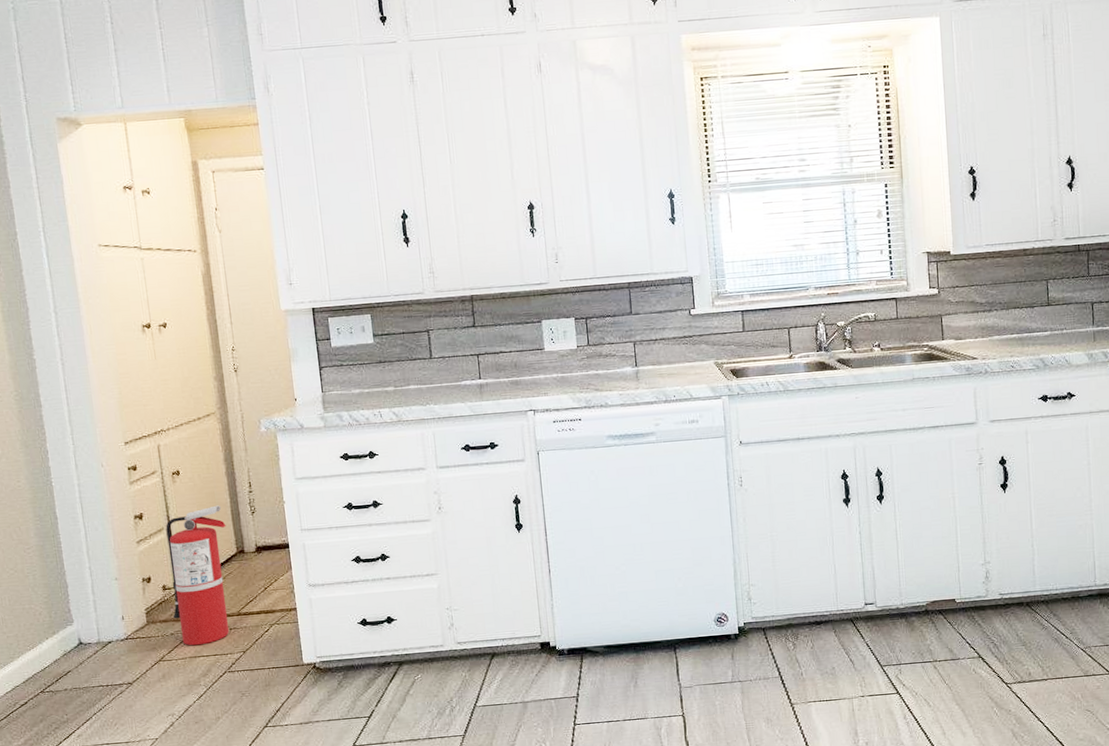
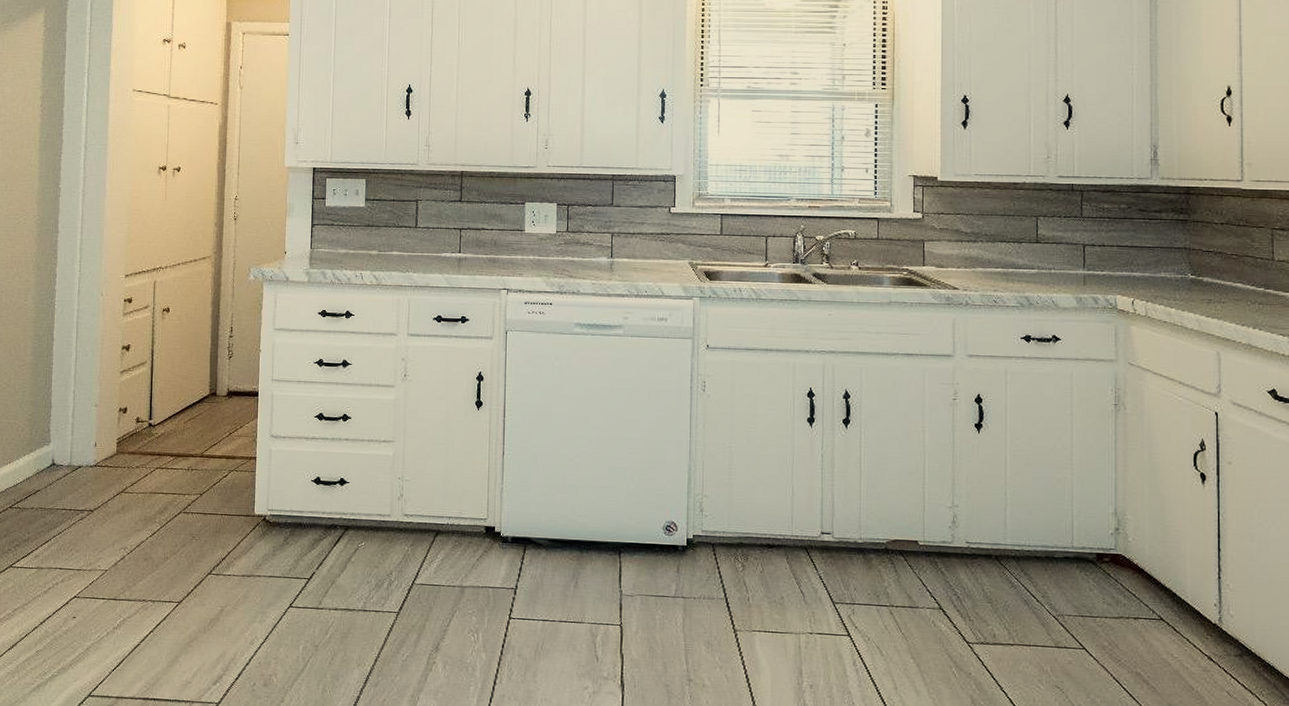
fire extinguisher: present [165,505,230,646] -> none [141,346,204,482]

